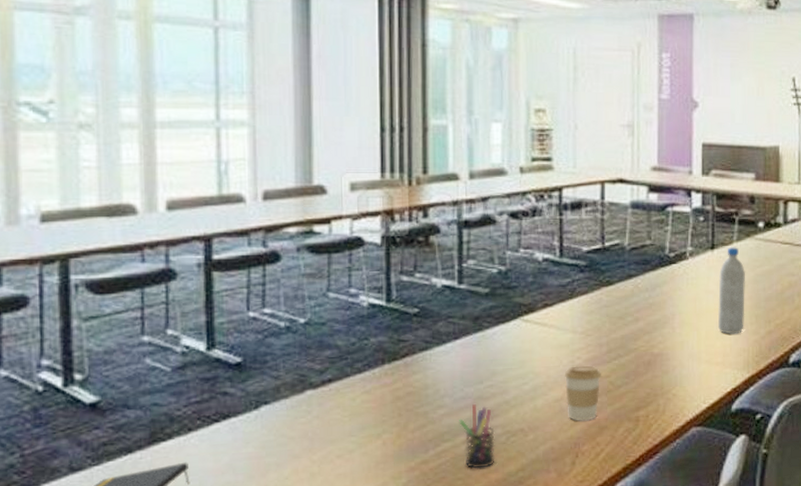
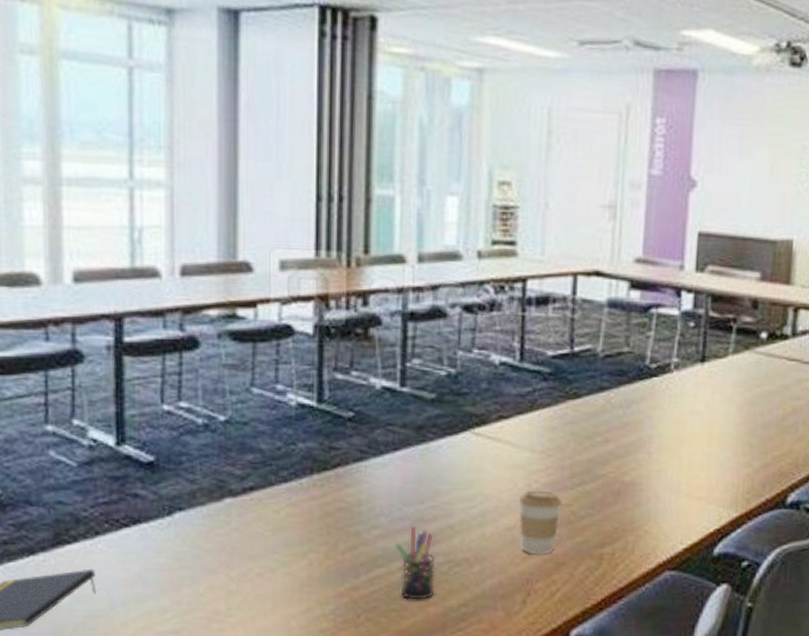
water bottle: present [717,247,746,335] -> none [703,360,742,465]

